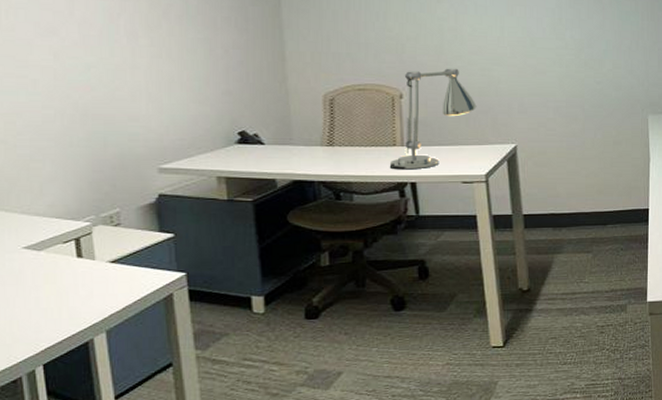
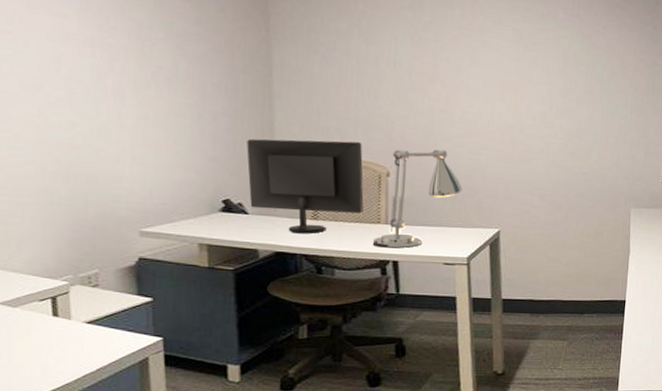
computer monitor: none [259,66,378,161] -> present [246,138,364,234]

